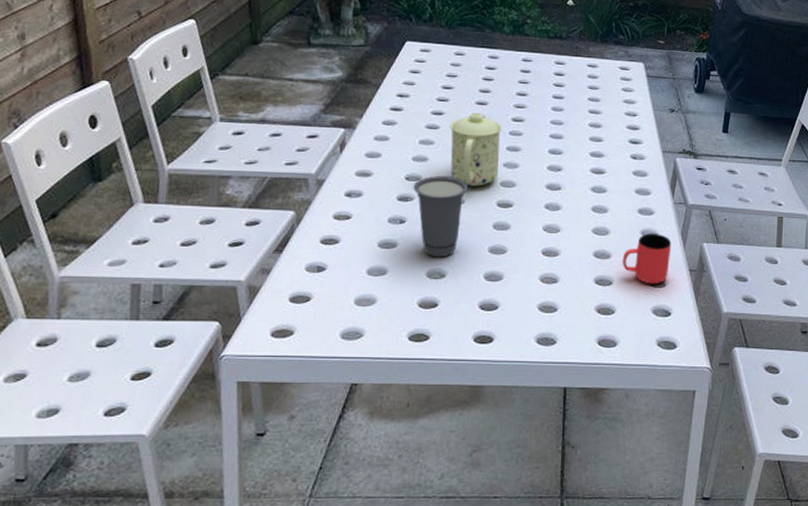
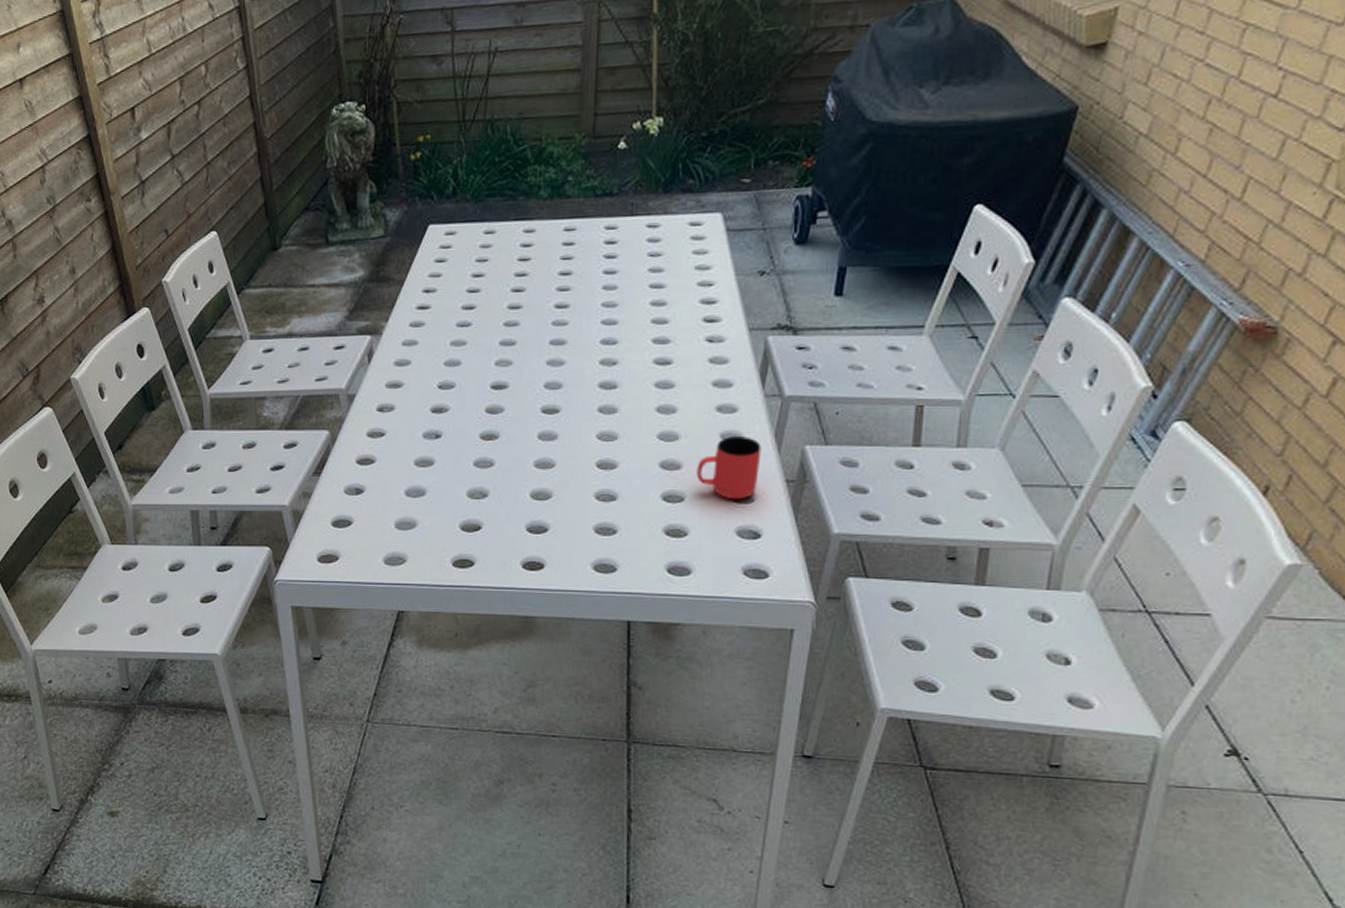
cup: present [413,176,469,258] -> none [447,381,508,475]
mug: present [449,112,503,187] -> none [483,301,544,391]

